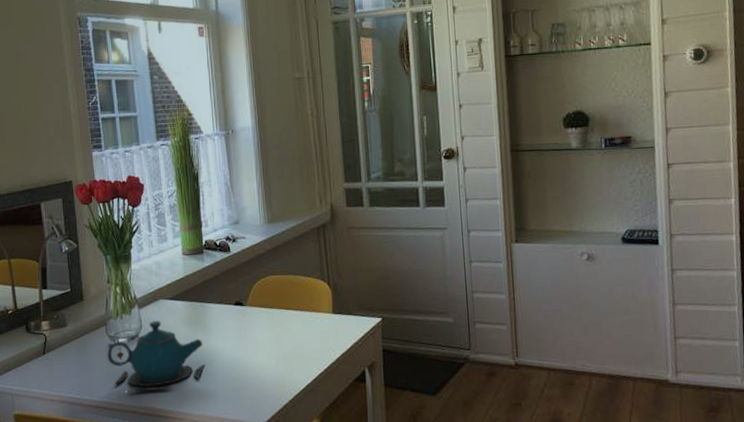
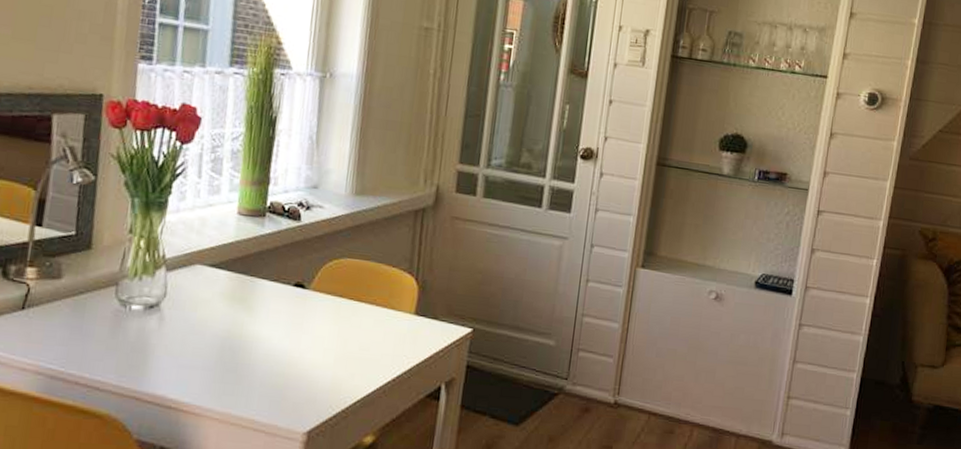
teapot: present [107,321,206,393] -> none [111,289,244,377]

